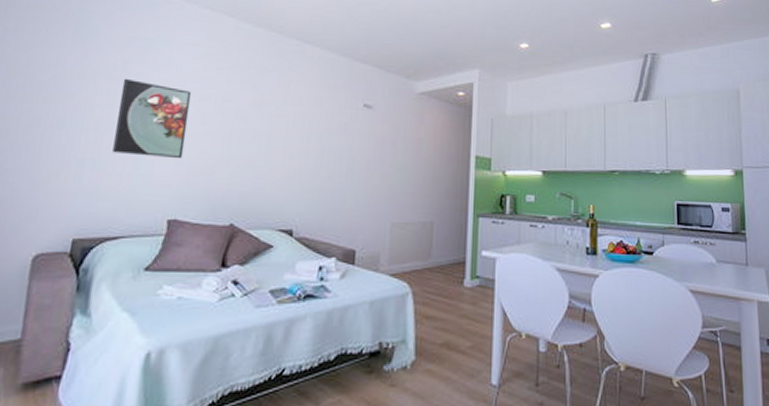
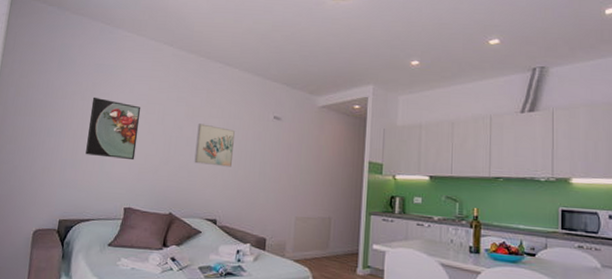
wall art: none [263,112,317,165] -> present [194,123,236,167]

